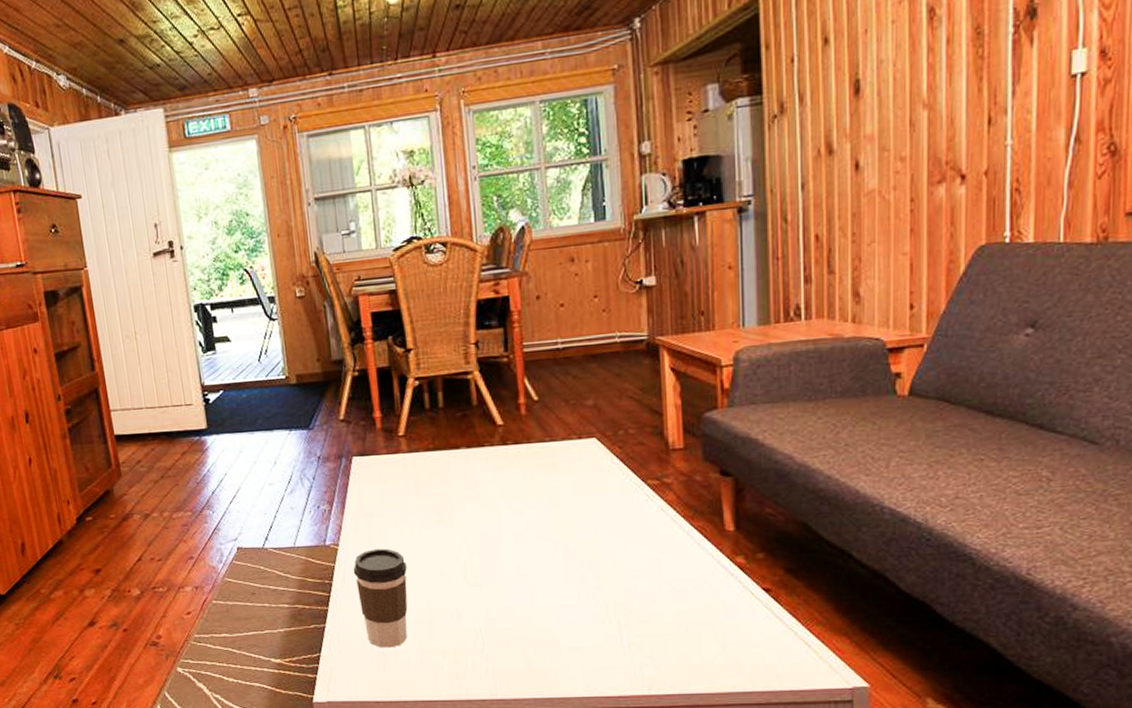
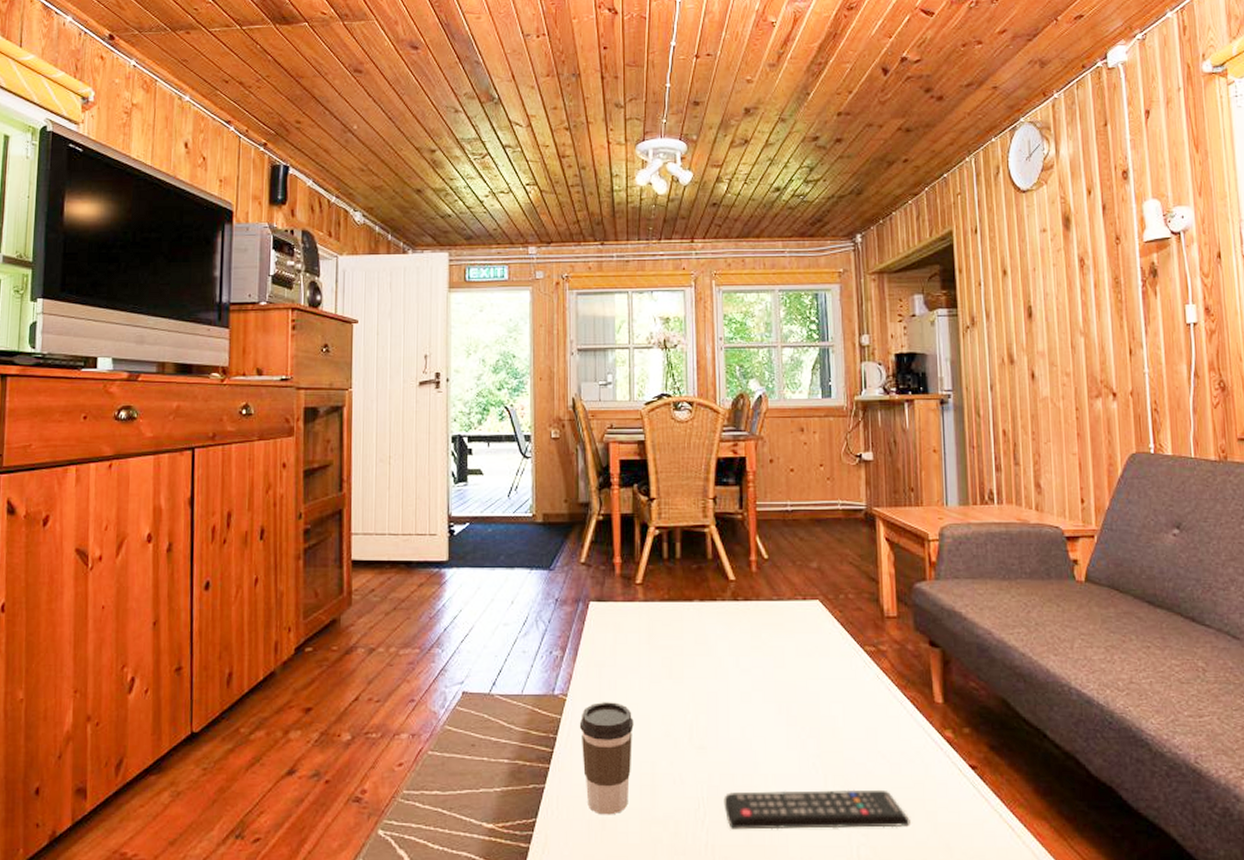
remote control: none [502,615,697,656] -> present [724,789,910,830]

